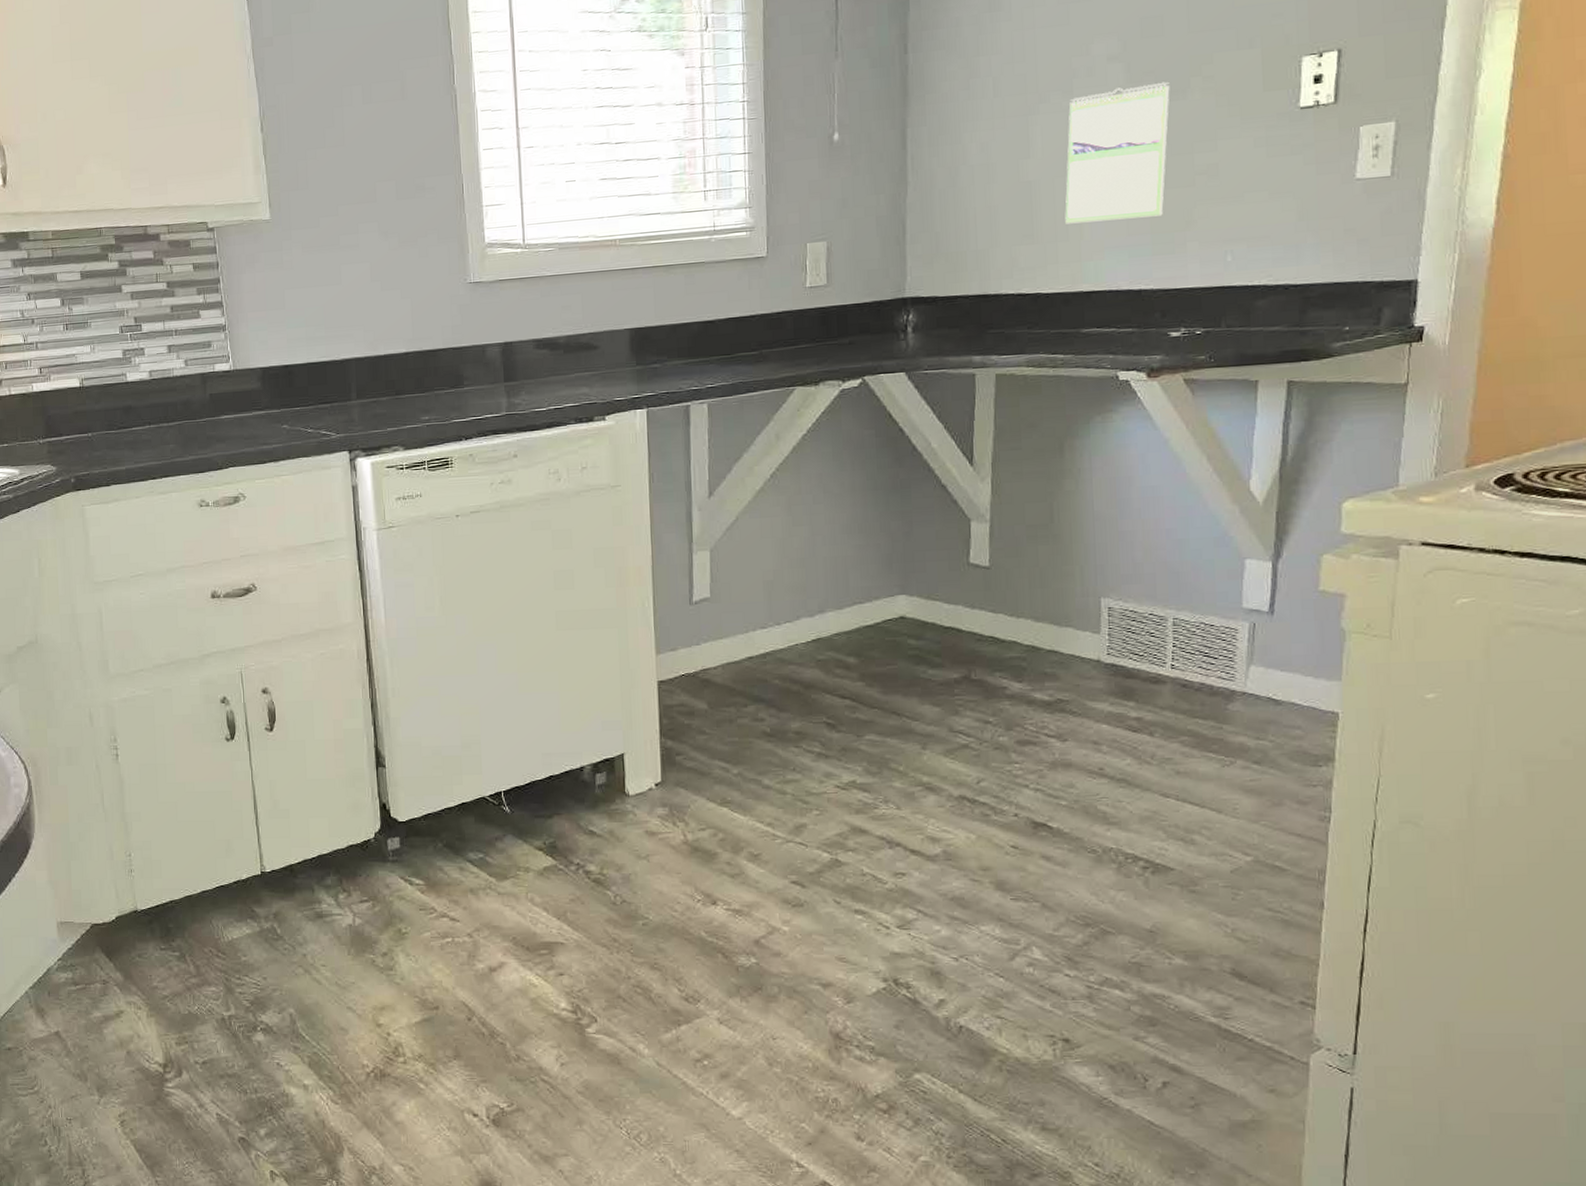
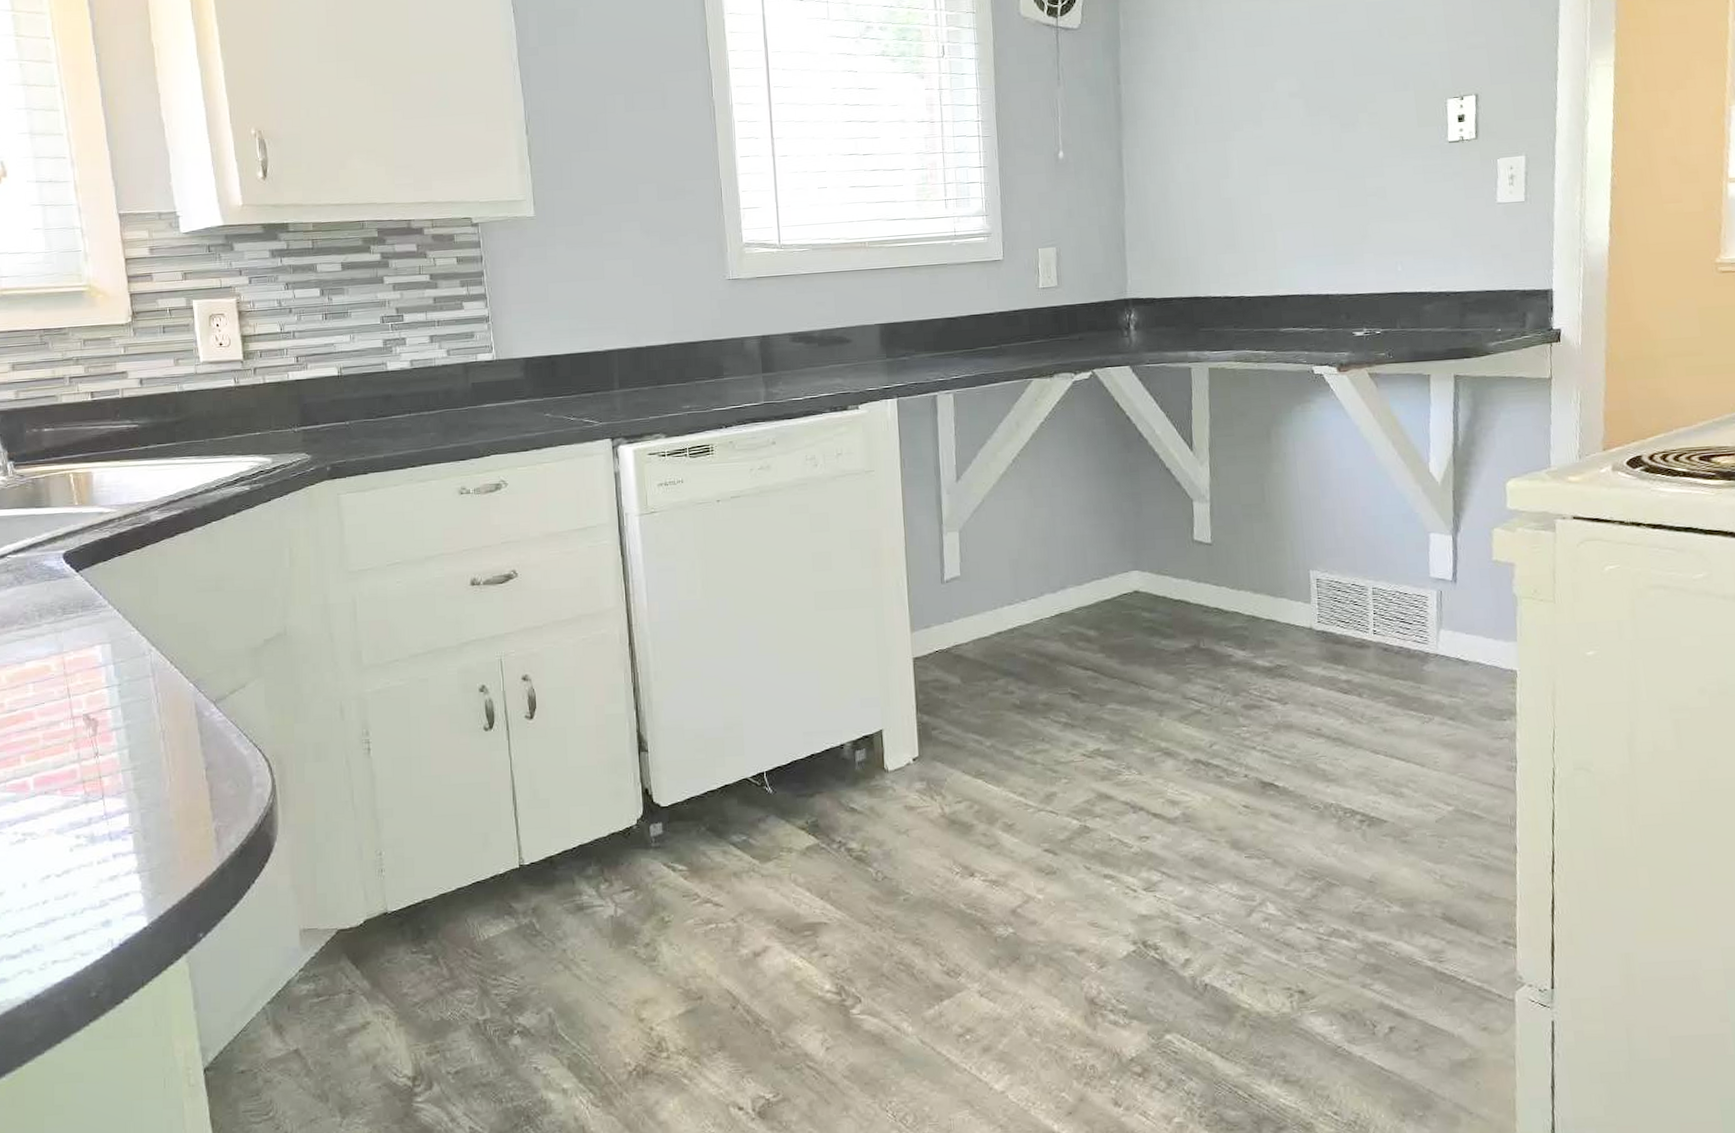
calendar: present [1065,82,1170,224] -> none [1259,116,1343,236]

